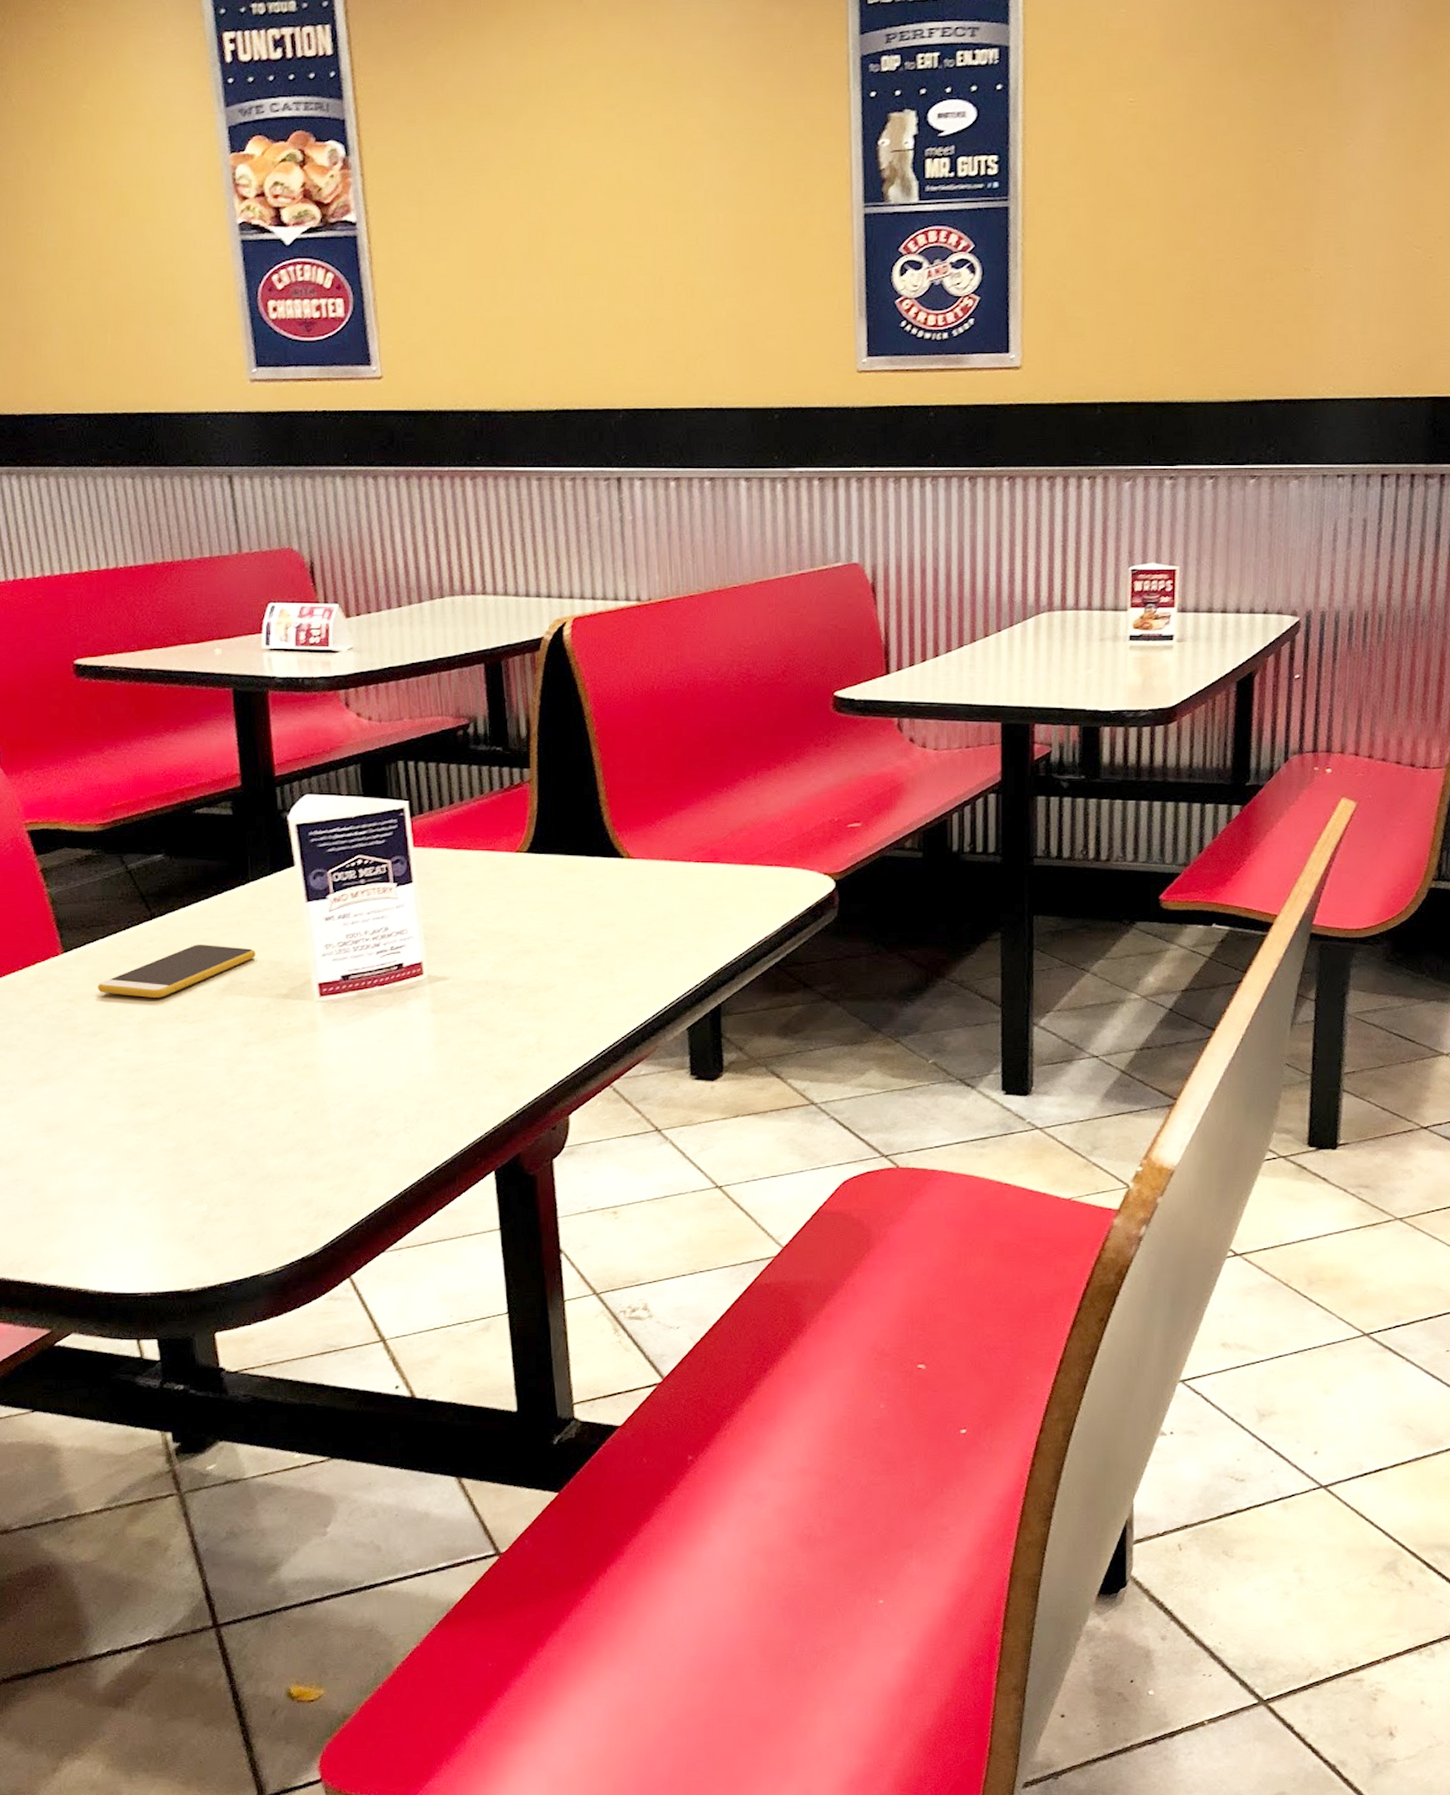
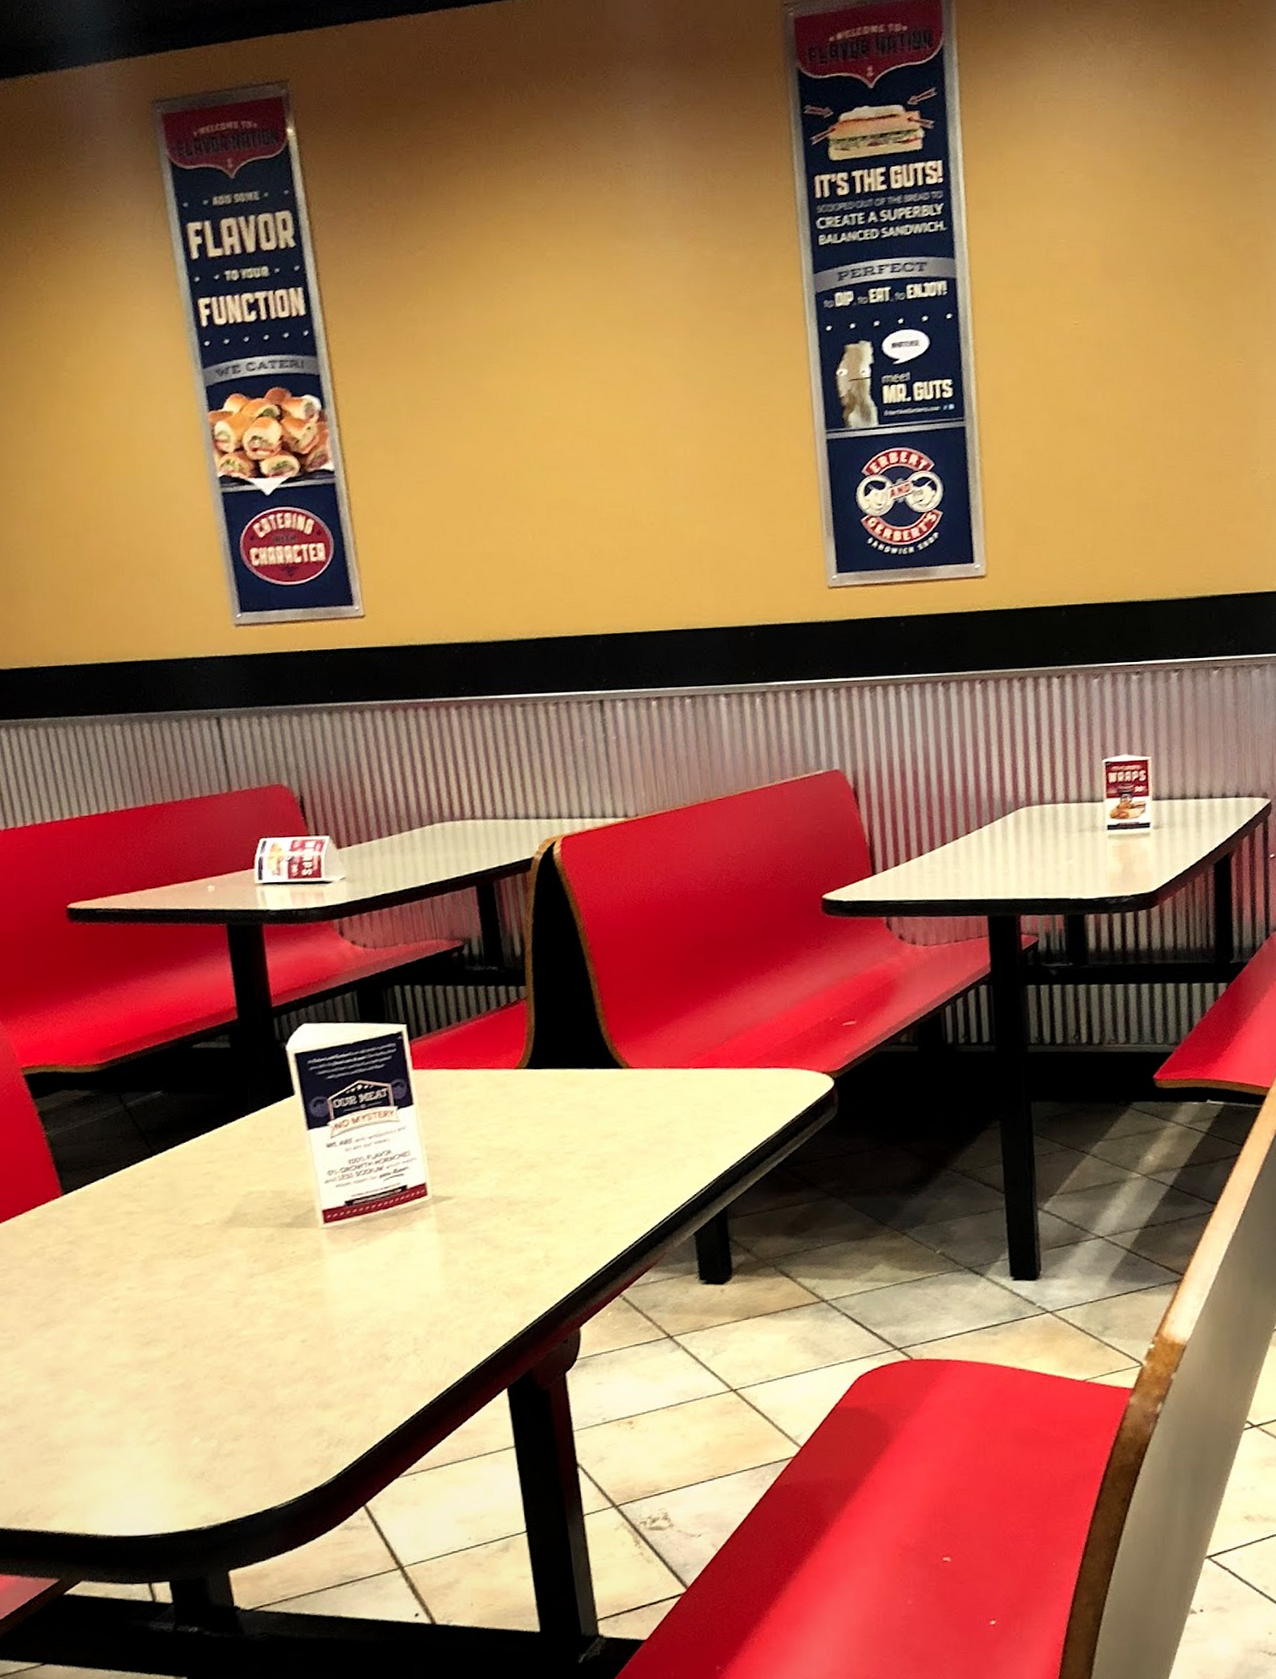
smartphone: present [98,945,256,998] -> none [99,1178,258,1235]

